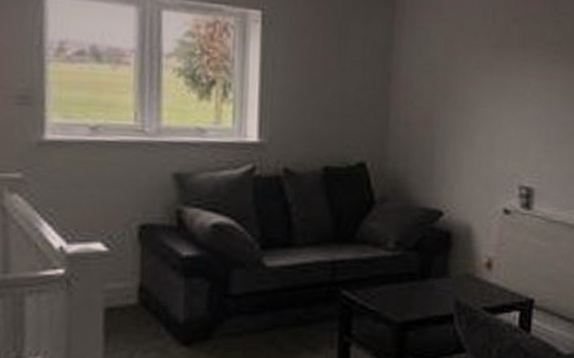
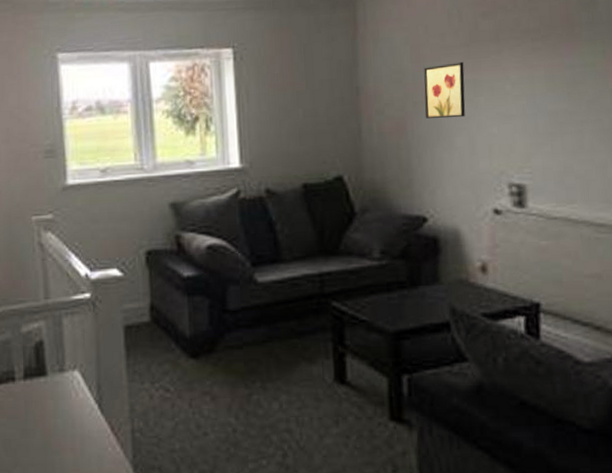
wall art: none [451,62,492,117] -> present [423,61,466,119]

